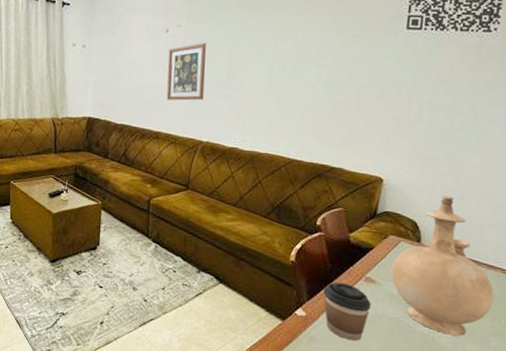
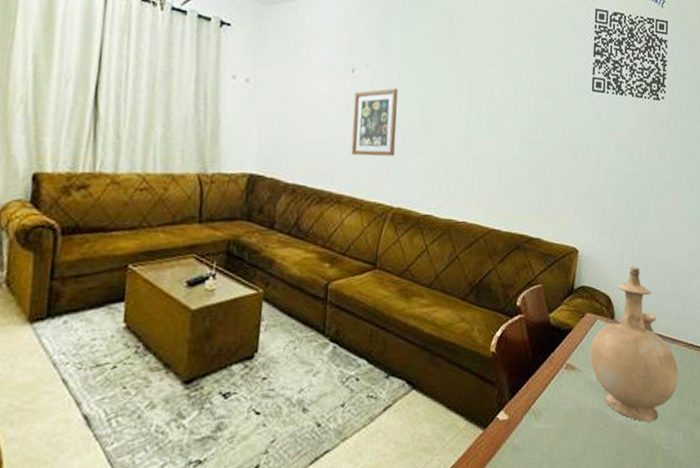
coffee cup: present [323,282,371,341] -> none [525,373,573,444]

